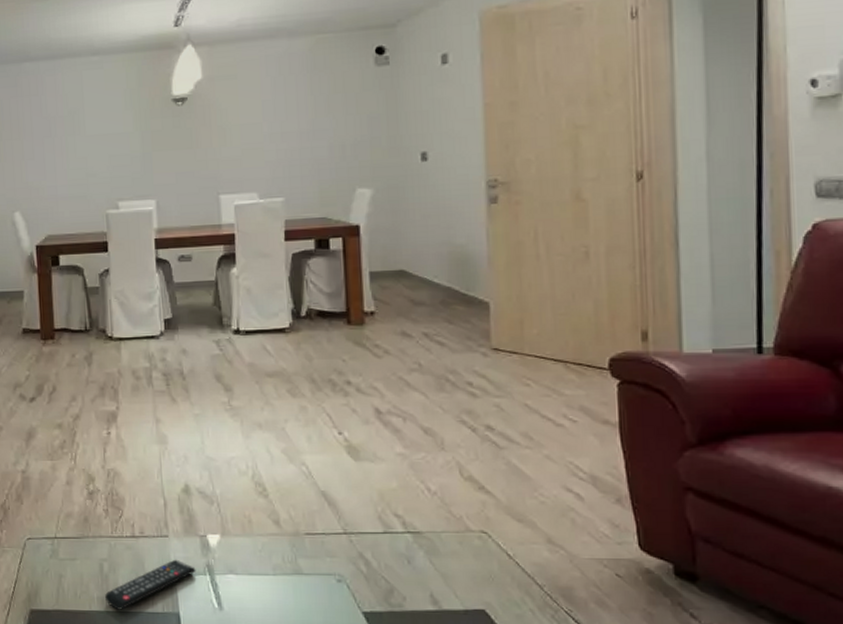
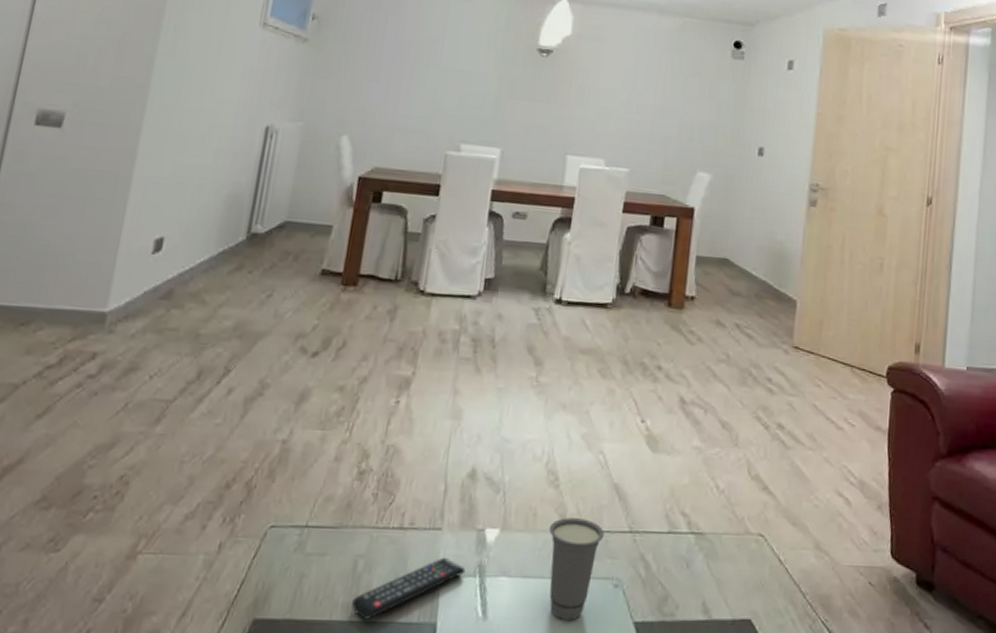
cup: none [265,523,320,610] -> present [548,518,605,620]

